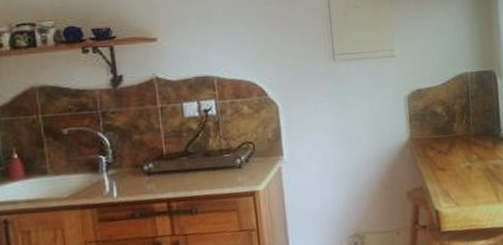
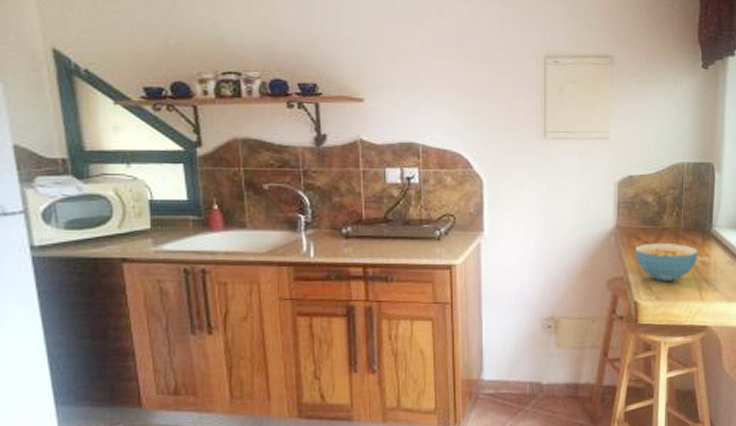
cereal bowl: none [430,150,491,188] -> present [635,242,698,281]

